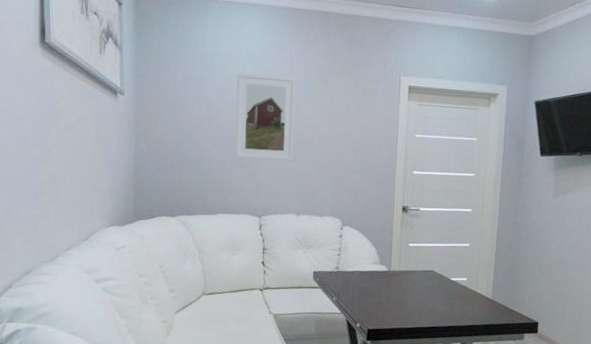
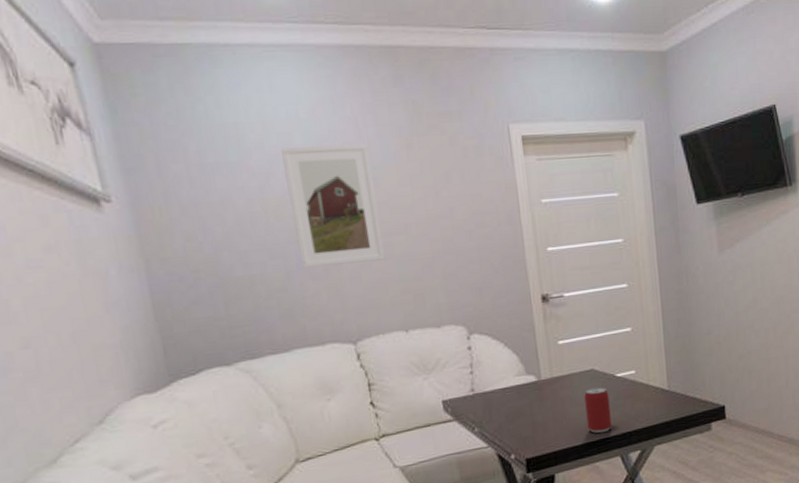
beer can: none [420,284,442,323] -> present [584,386,612,434]

